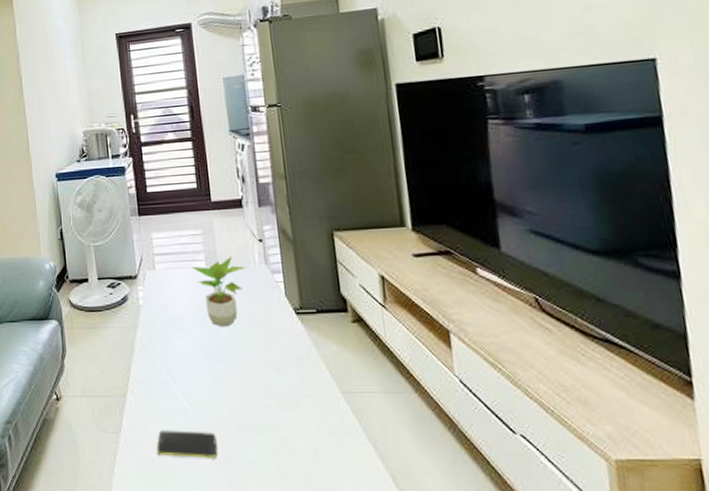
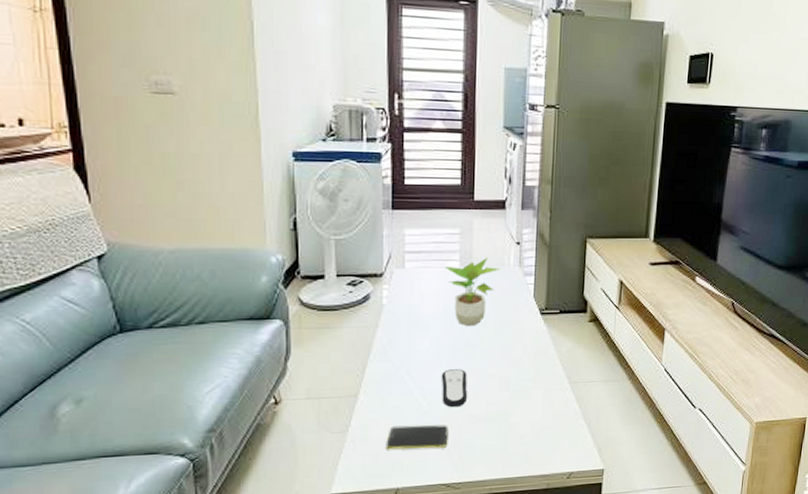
remote control: none [201,372,231,414] -> present [441,369,467,408]

